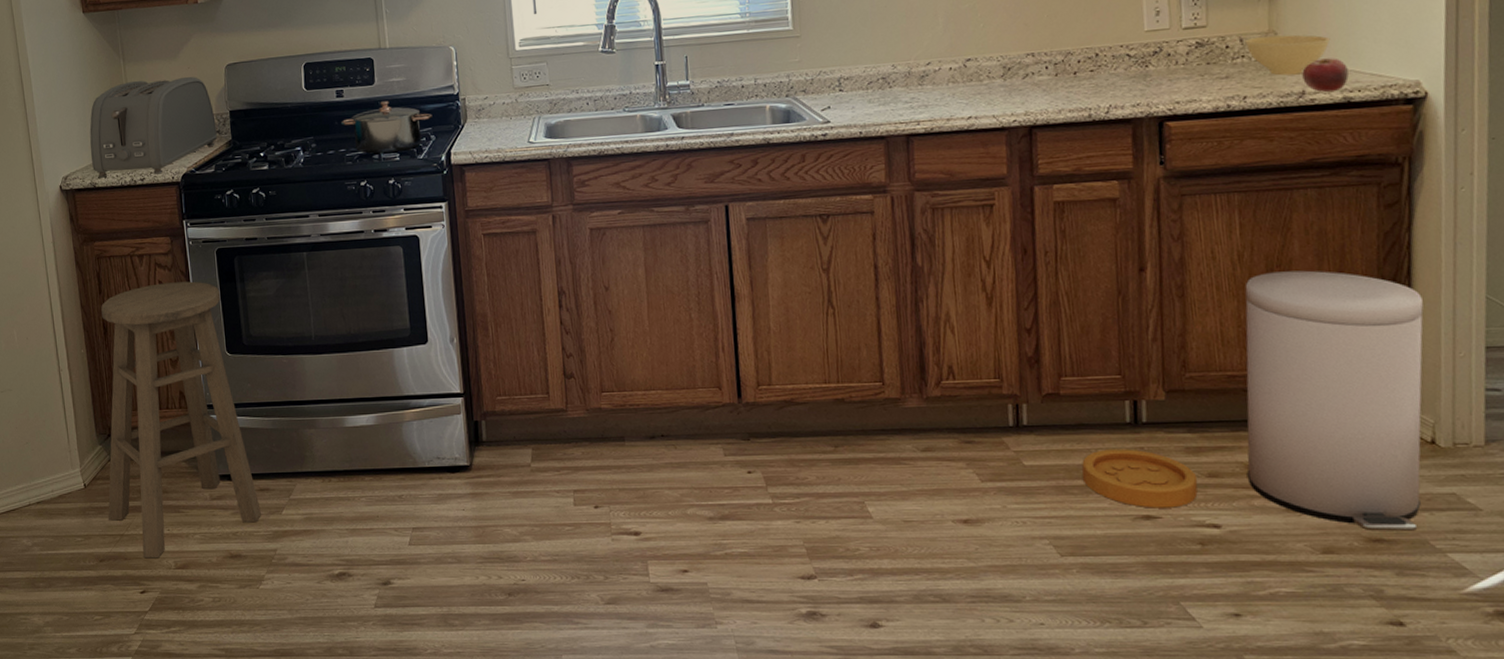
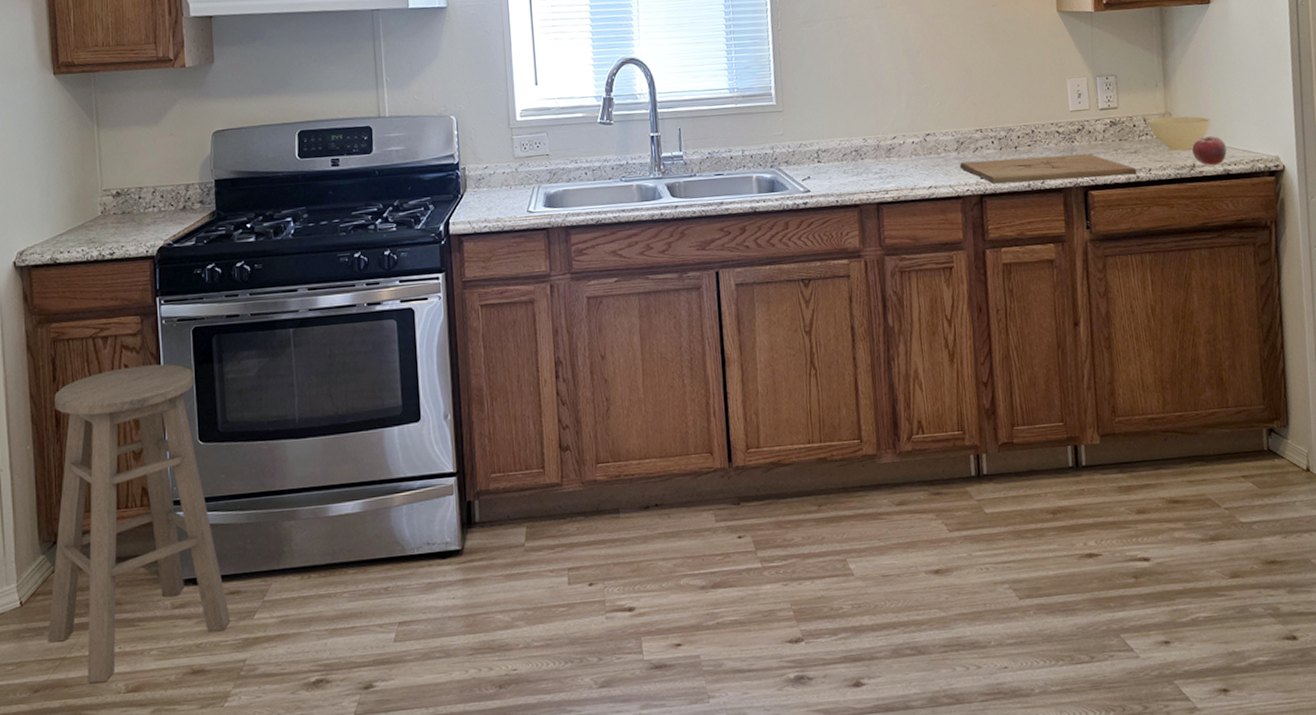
toaster: present [89,77,218,178] -> none [52,144,201,253]
cooking pot: present [340,101,433,154] -> none [335,170,432,224]
cutting board: none [1005,79,1228,115] -> present [959,154,1137,185]
pet bowl: present [1082,449,1198,508] -> none [1034,491,1130,547]
pedal bin: present [1245,270,1424,532] -> none [1158,321,1303,555]

